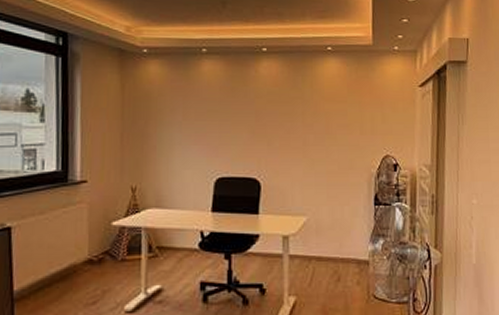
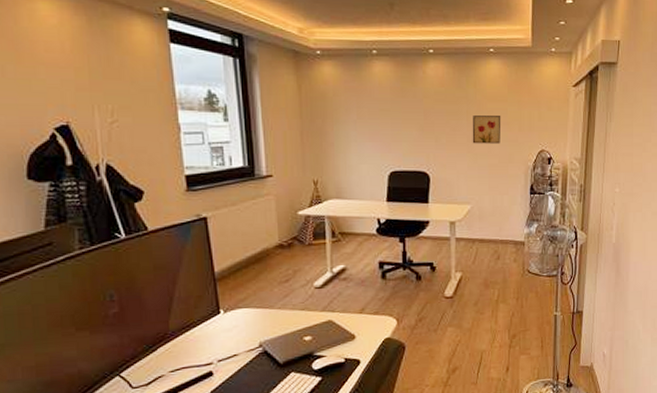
wall art: none [308,117,341,148] -> present [472,115,501,144]

